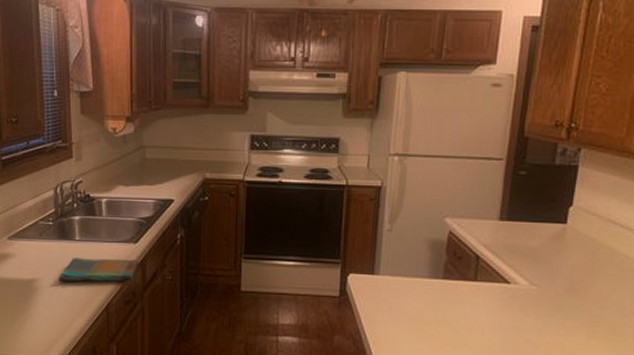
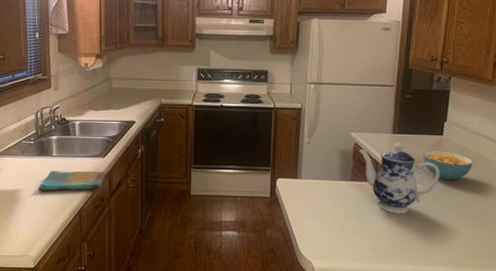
teapot: none [454,231,561,323] -> present [358,142,440,214]
cereal bowl: none [539,243,605,282] -> present [423,151,473,181]

